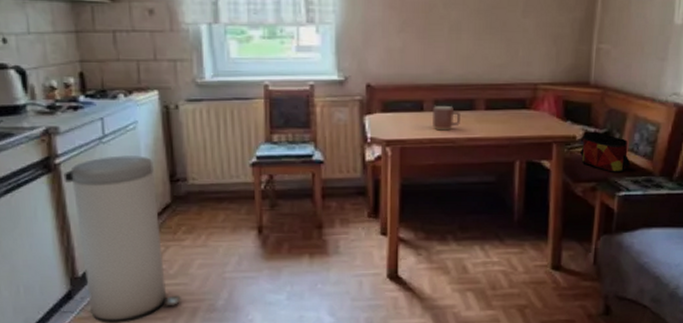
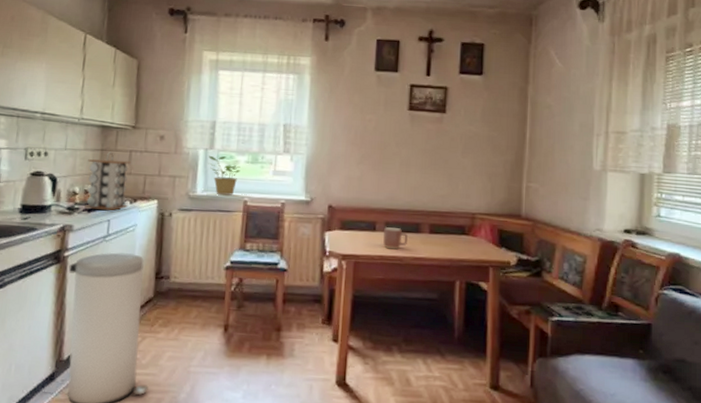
spice rack: none [61,33,122,107] -> present [84,151,132,211]
potted plant: none [214,31,255,79] -> present [208,155,240,195]
bag: present [580,132,631,172] -> none [515,259,562,298]

